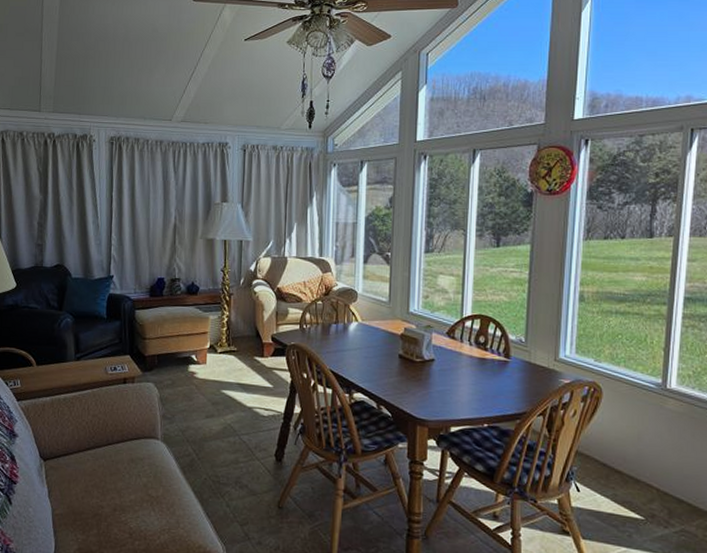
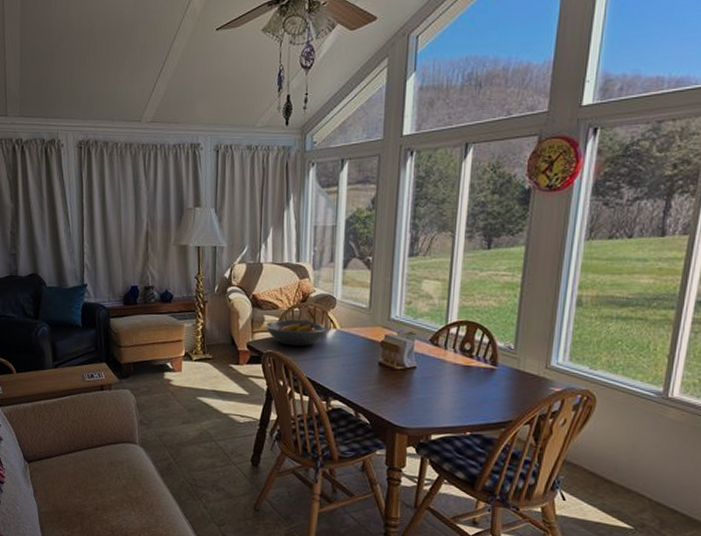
fruit bowl: none [290,312,349,339] -> present [266,319,327,346]

